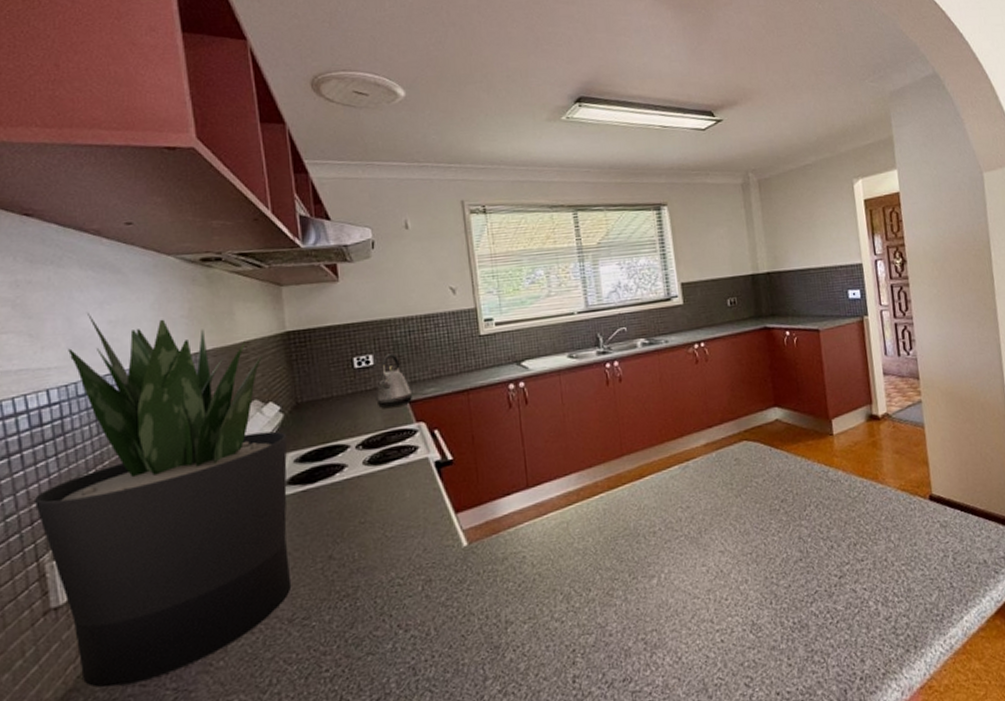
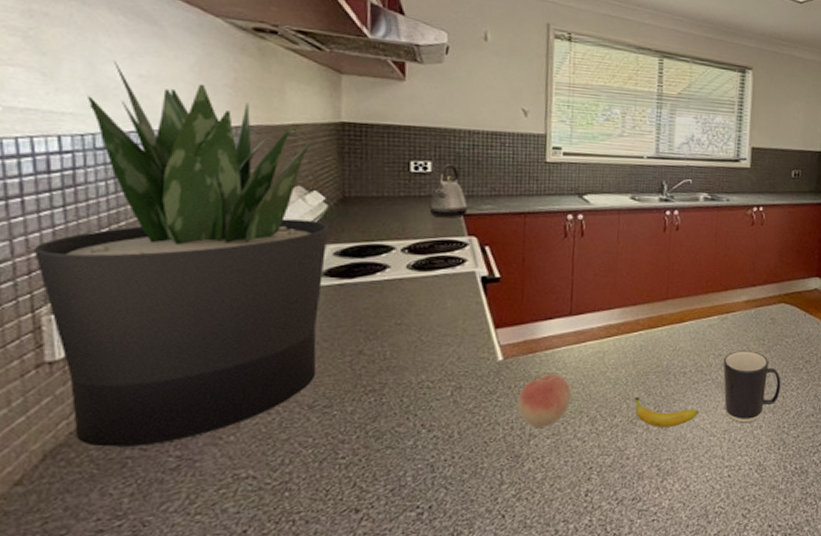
fruit: none [488,552,542,614] -> present [517,374,572,428]
fruit: none [607,565,677,597] -> present [634,397,699,427]
mug: none [692,497,761,579] -> present [723,351,781,423]

